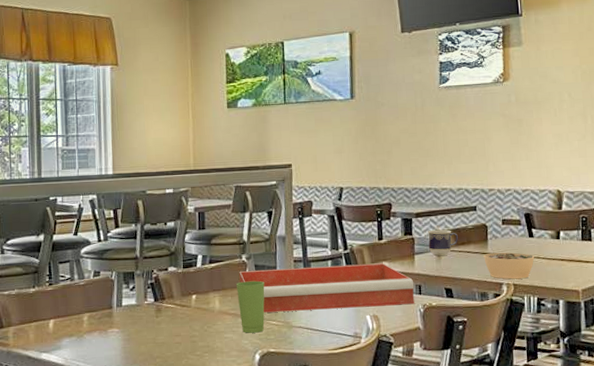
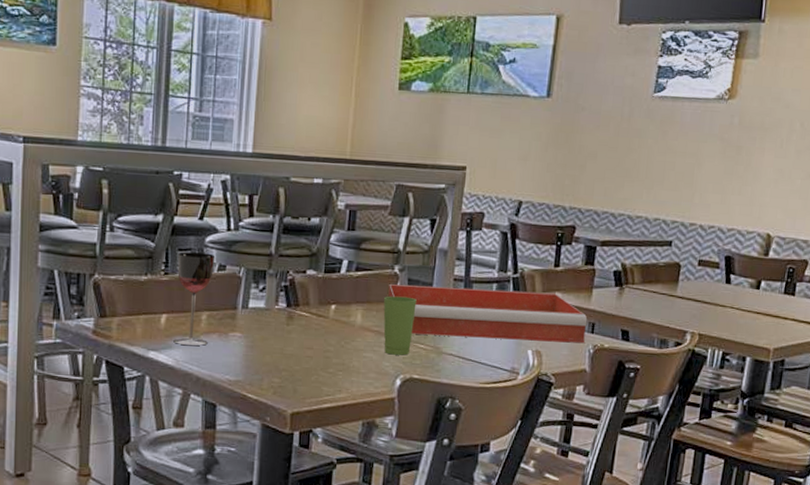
wineglass: none [59,263,91,345] -> present [173,252,216,346]
cup: present [428,229,458,256] -> none [610,262,646,294]
salad: present [484,252,535,280] -> none [670,296,728,329]

